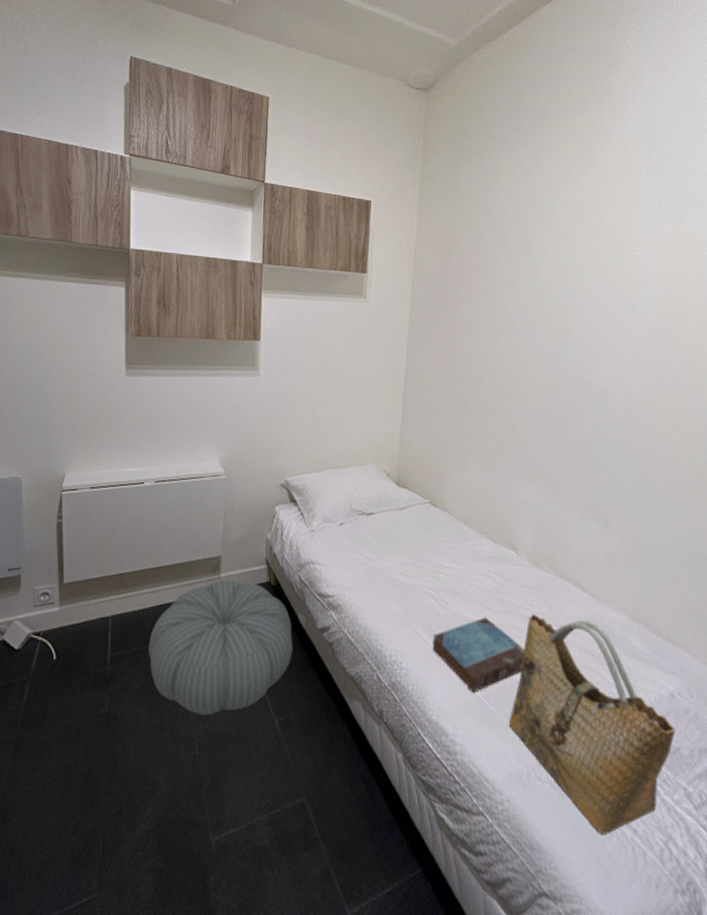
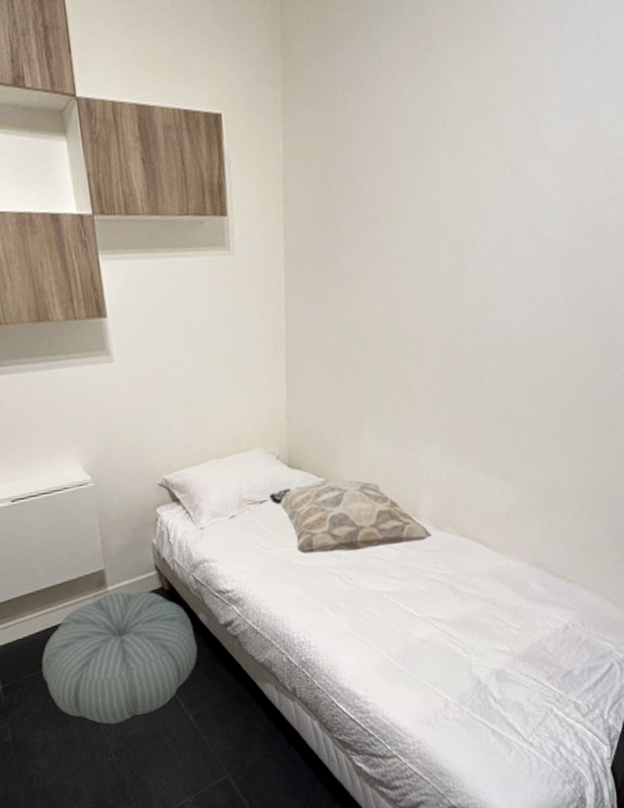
decorative pillow: none [376,502,530,576] -> present [268,479,432,554]
book: present [432,617,525,693] -> none [338,586,430,657]
grocery bag: present [509,613,676,835] -> none [417,573,569,752]

